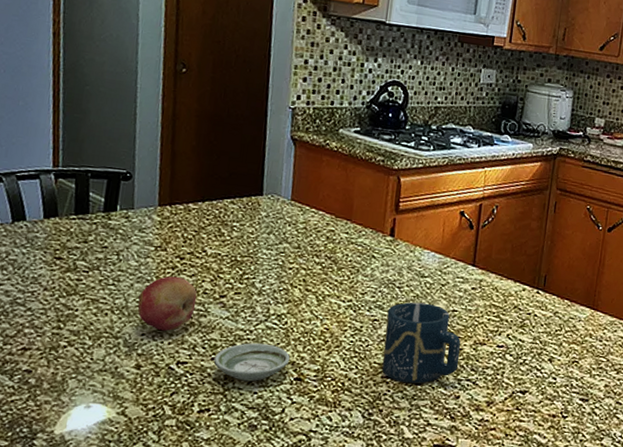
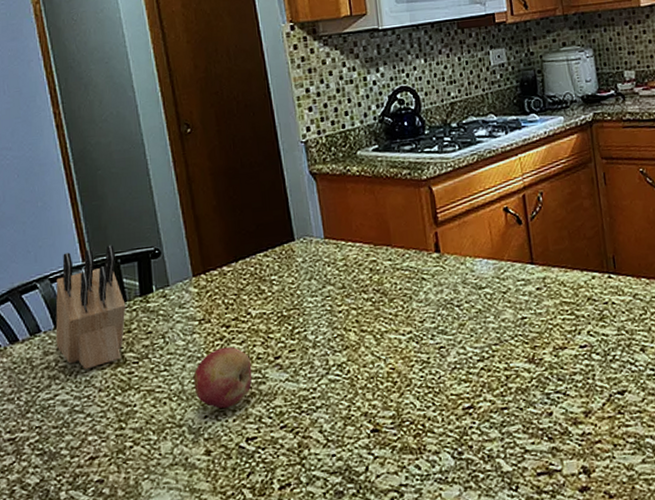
knife block: none [10,155,88,268] -> present [55,245,126,369]
saucer: present [213,343,291,382] -> none [283,398,362,445]
cup: present [381,302,461,384] -> none [452,316,543,410]

